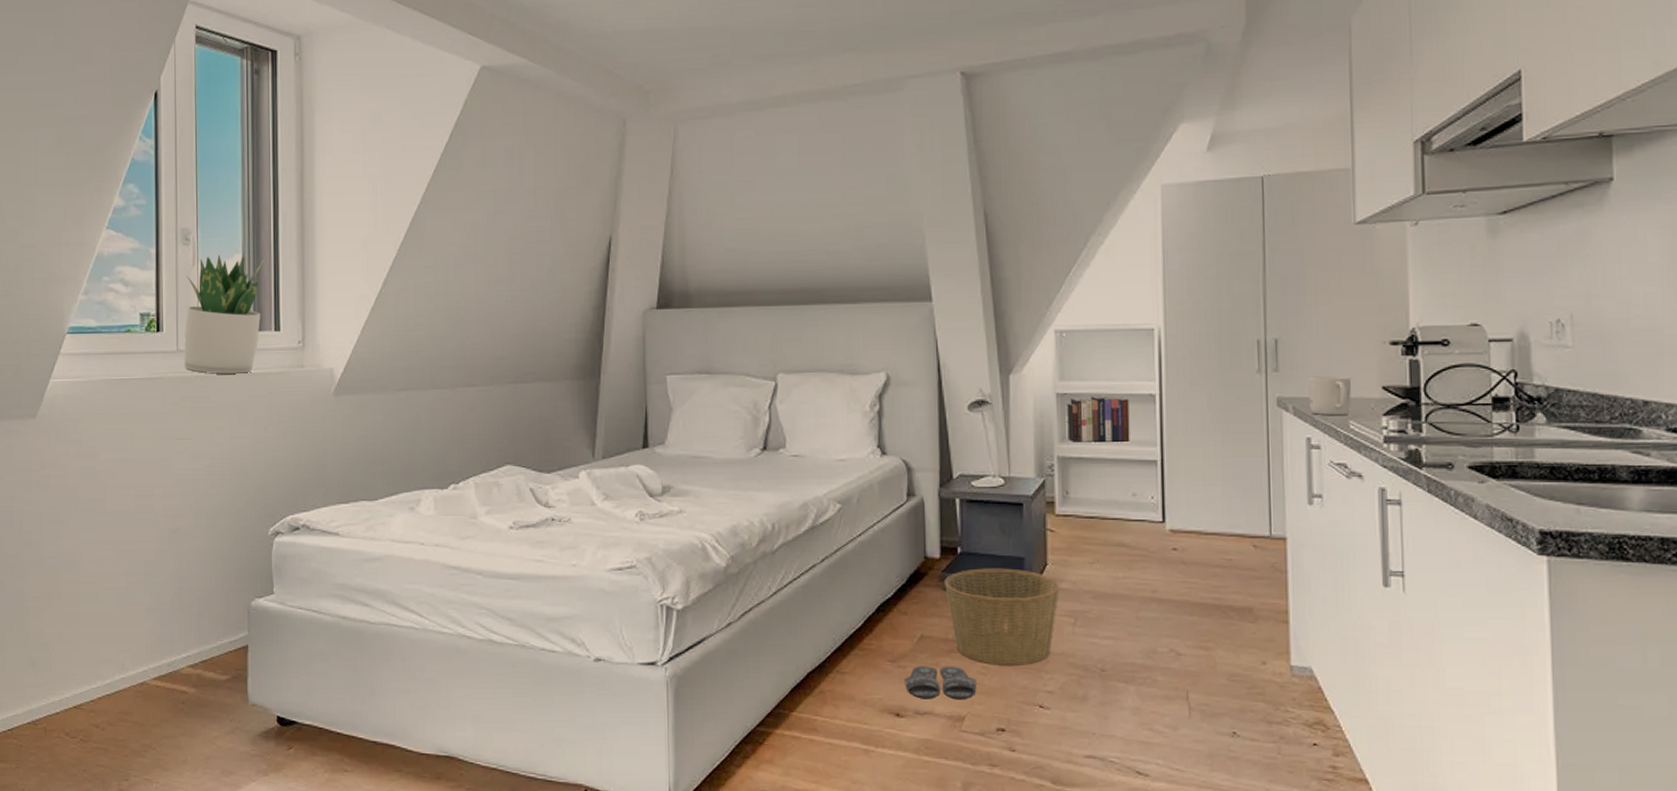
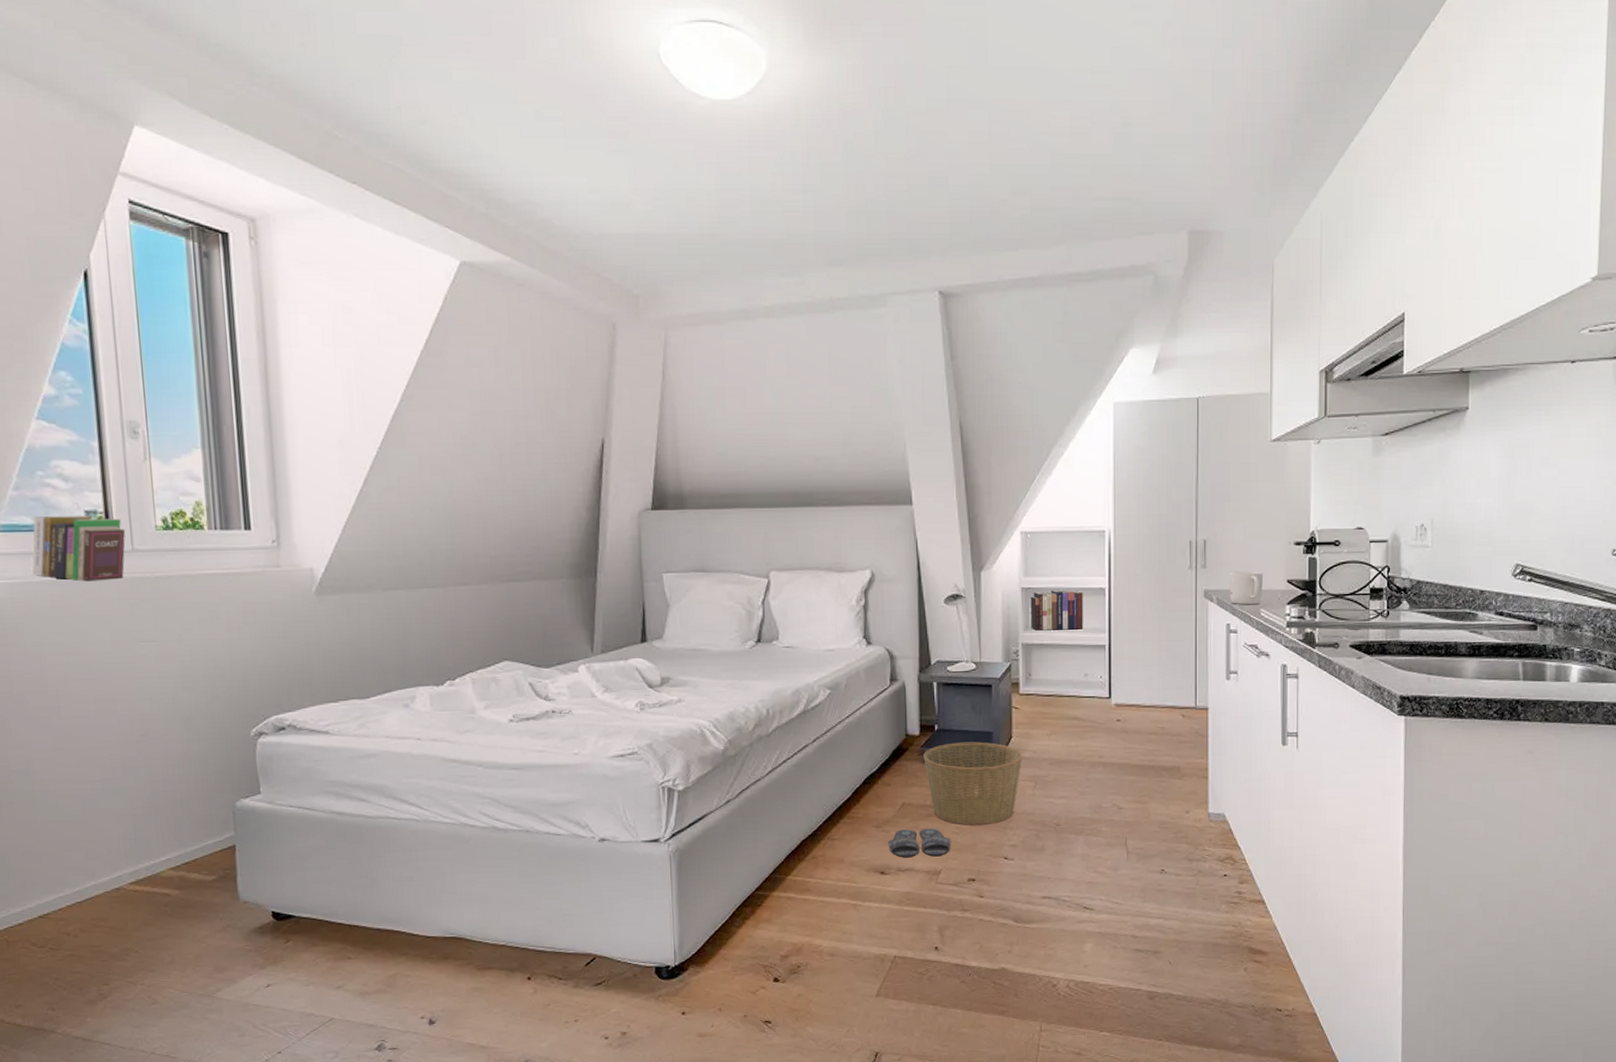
books: none [93,318,173,381] -> present [32,515,126,582]
planter: present [184,251,267,375] -> none [138,446,231,575]

